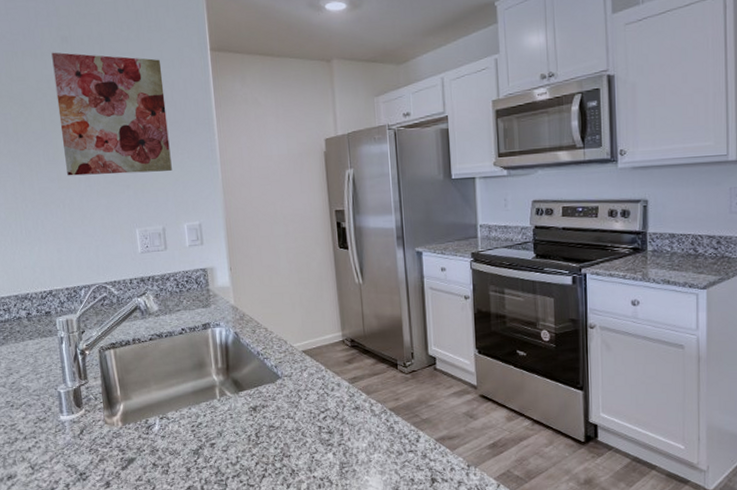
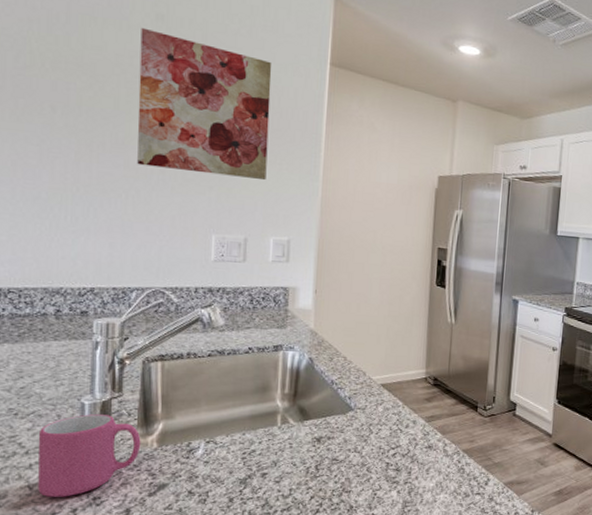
mug: none [31,400,109,475] -> present [38,414,141,497]

